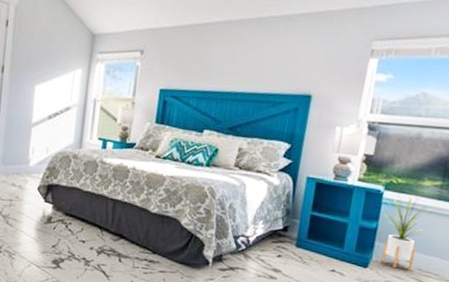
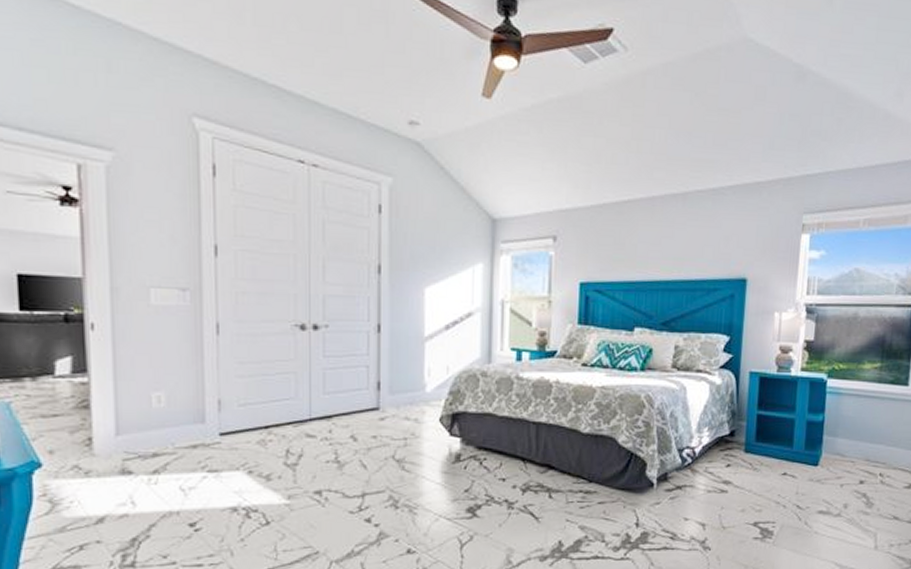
house plant: present [381,193,436,271] -> none [827,380,878,463]

